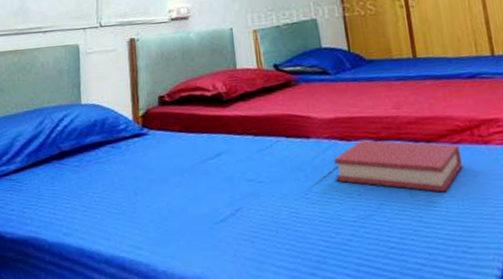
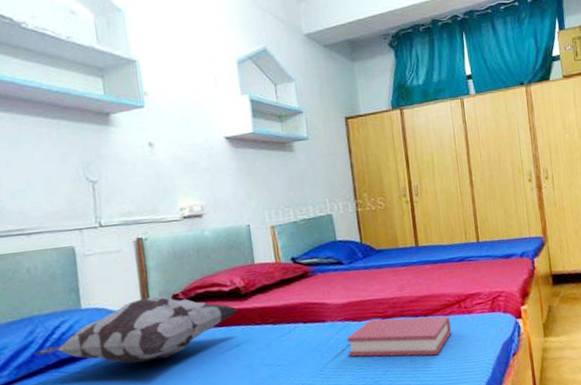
decorative pillow: none [41,96,220,163] -> present [33,295,238,364]

